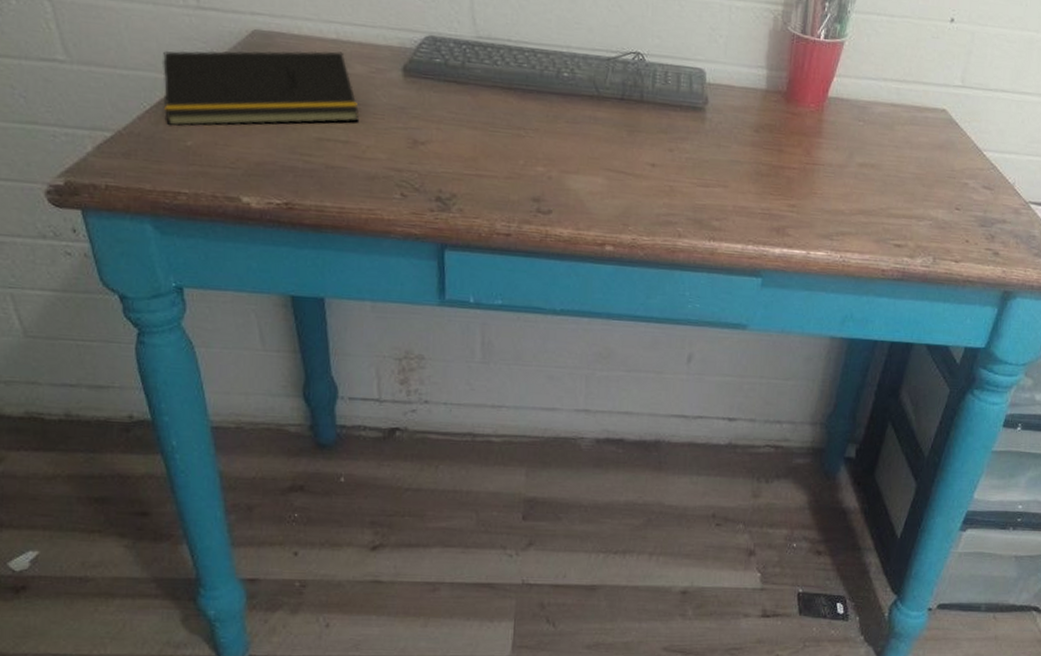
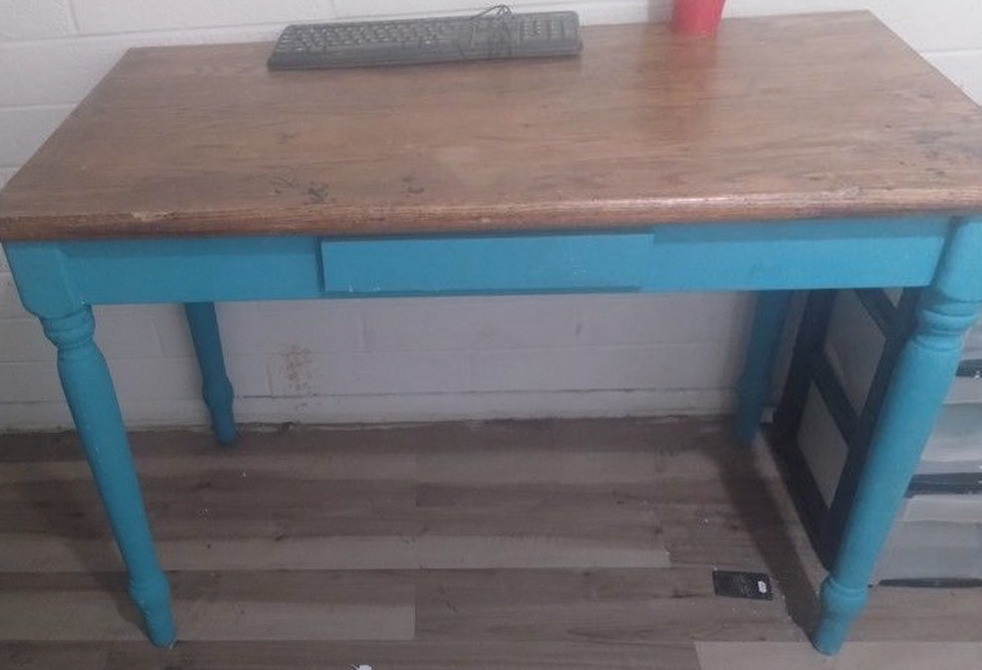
notepad: present [161,50,360,127] -> none [53,56,231,154]

